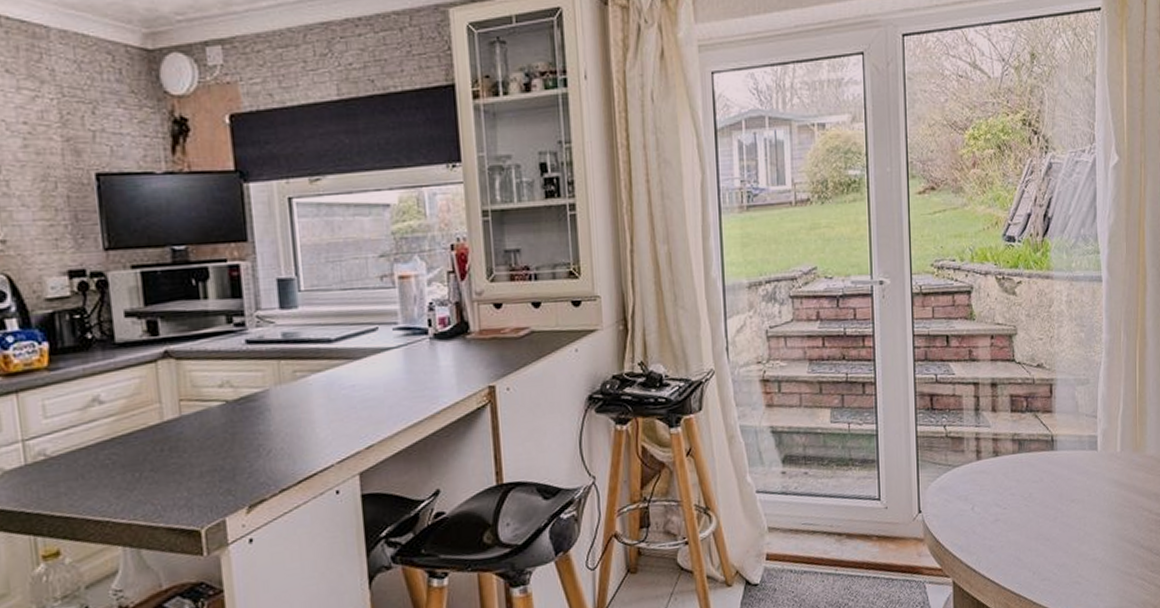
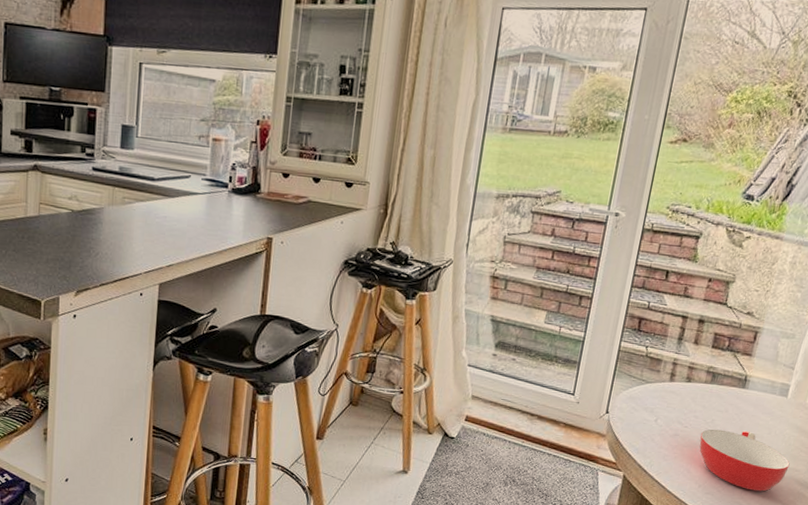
bowl: none [1021,497,1117,565] -> present [699,429,790,492]

